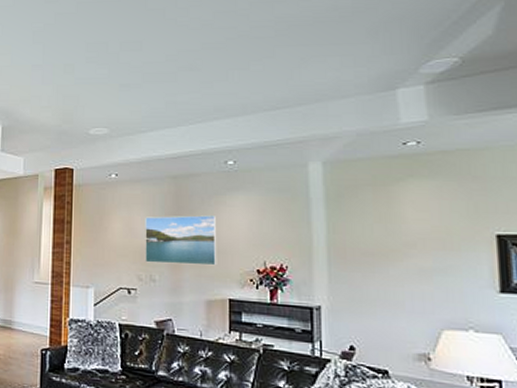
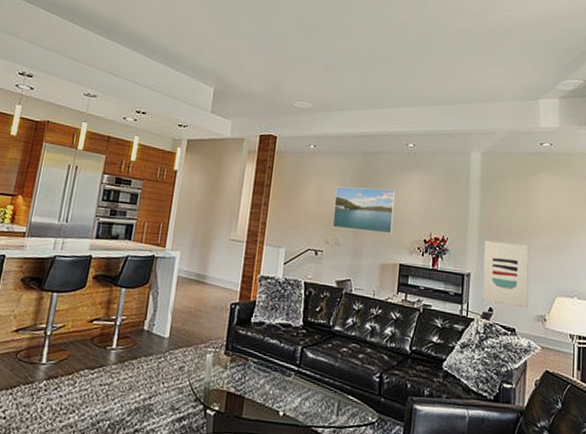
wall art: none [337,266,403,346] -> present [482,241,529,309]

